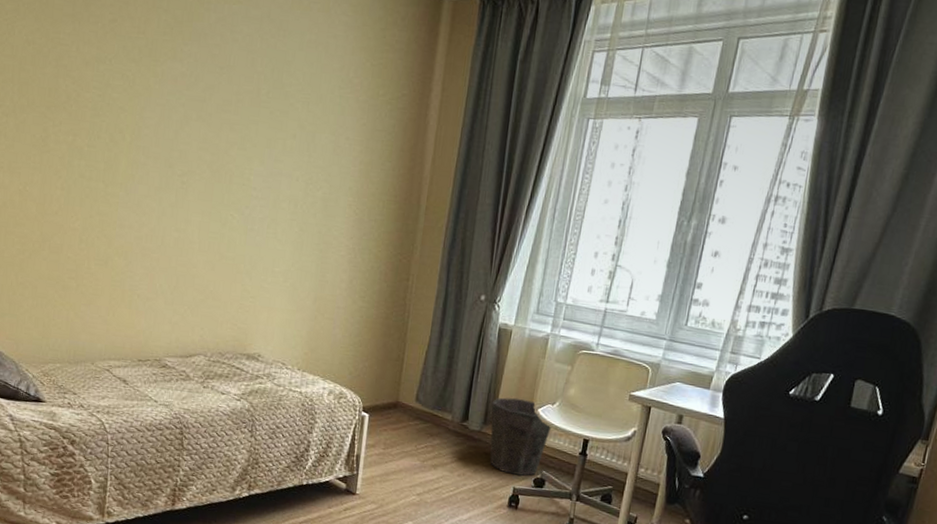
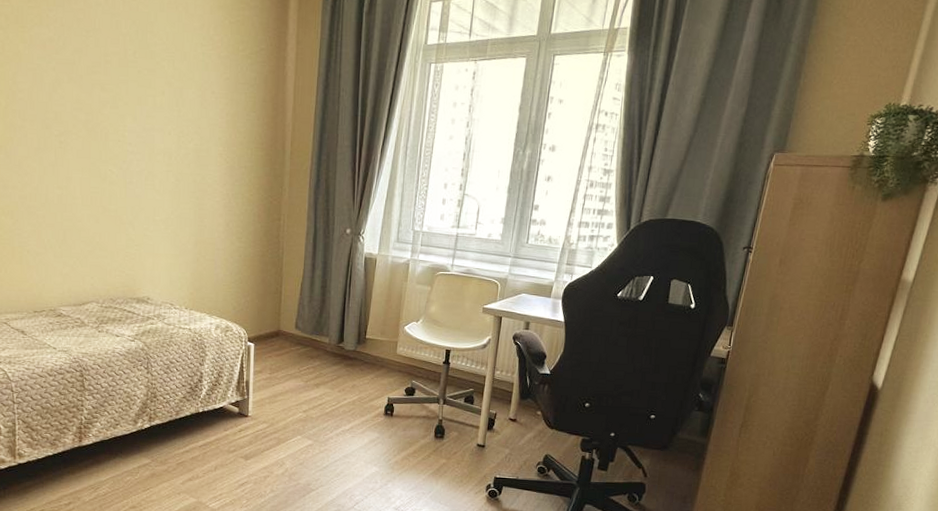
waste bin: present [490,397,552,476] -> none [363,318,418,387]

